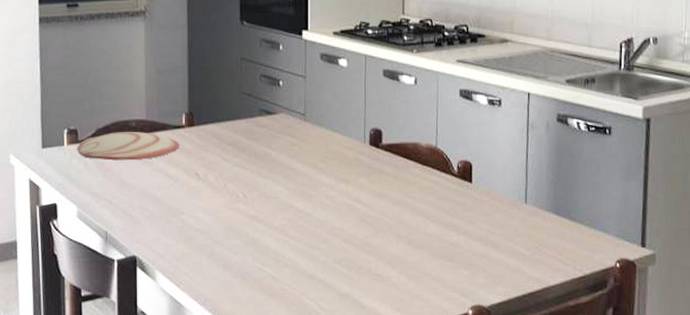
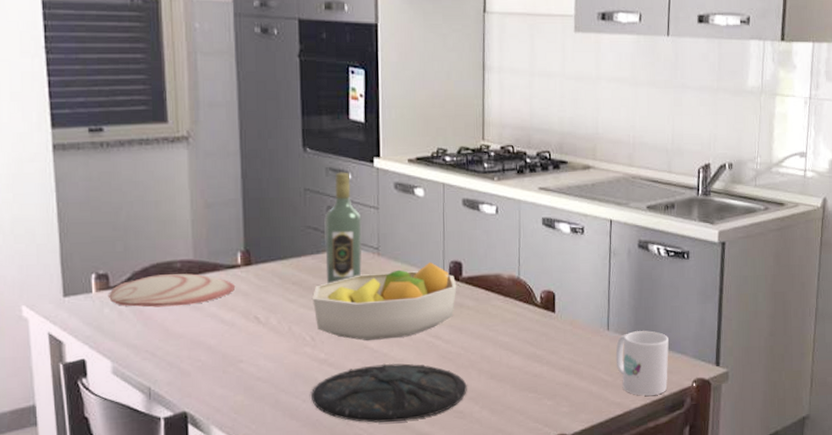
plate: none [243,223,385,279] -> present [311,363,467,423]
fruit bowl: none [246,129,377,201] -> present [313,262,457,341]
wine bottle: none [257,43,291,146] -> present [324,172,362,284]
mug: none [533,206,590,273] -> present [615,330,669,396]

